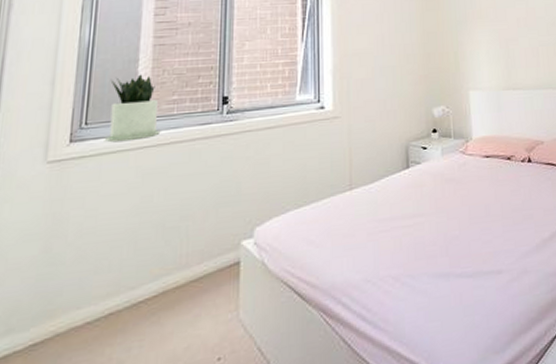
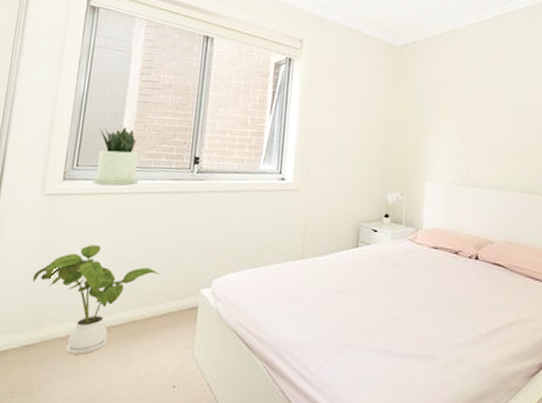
house plant: none [37,211,192,345] -> present [32,245,159,355]

